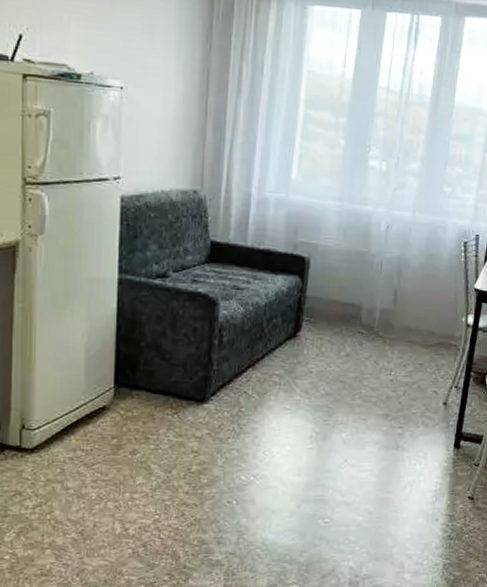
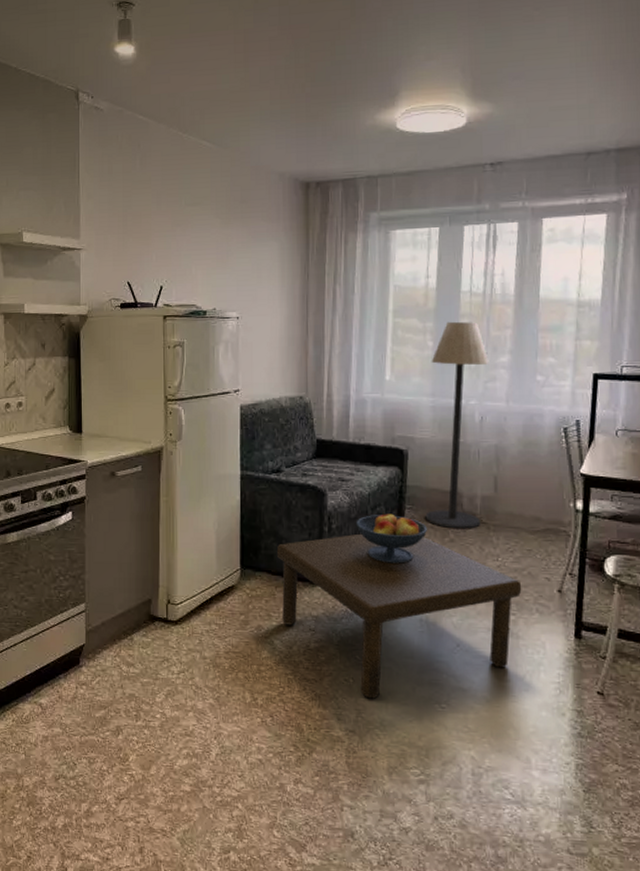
coffee table: none [158,347,411,519] -> present [276,533,522,699]
fruit bowl: none [249,324,324,379] -> present [356,512,427,564]
floor lamp: none [323,119,400,343] -> present [425,321,489,529]

